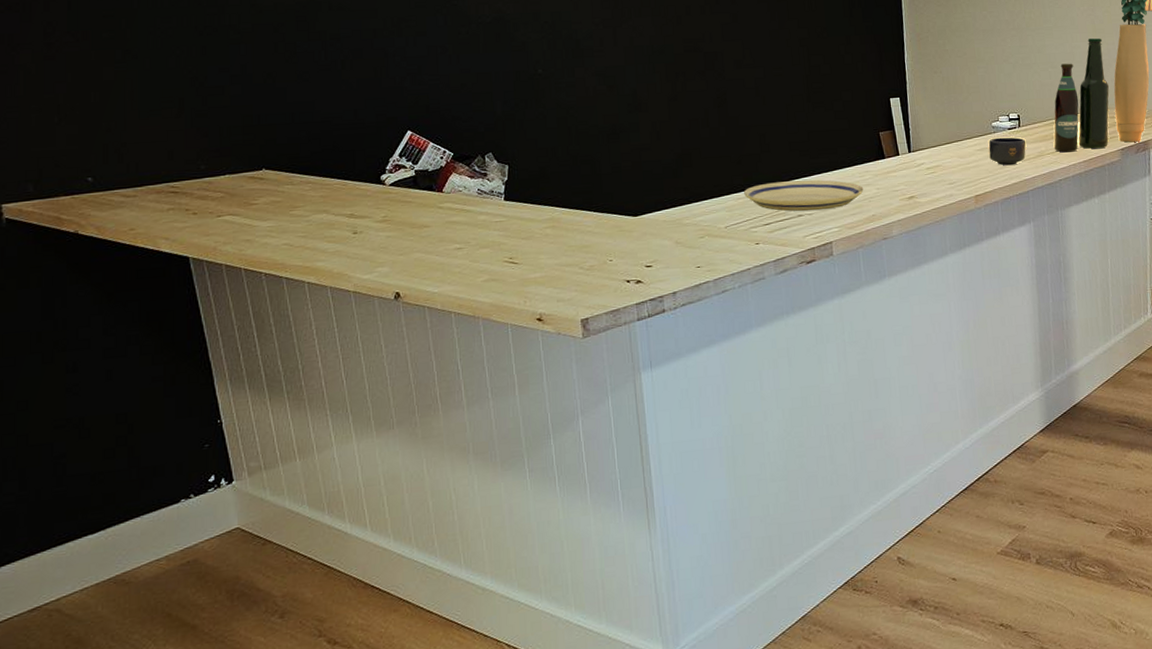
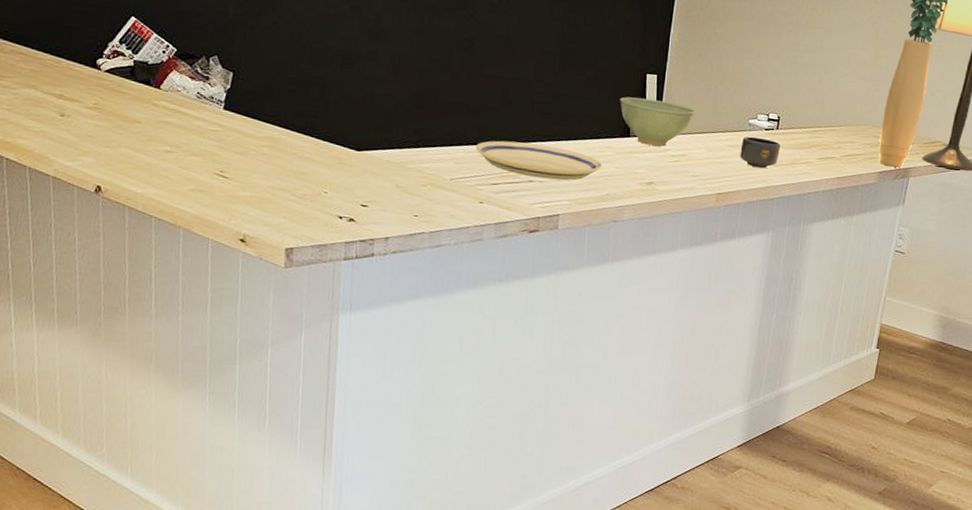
bowl: none [869,120,942,163] -> present [620,96,696,147]
bottle: present [1054,63,1079,153] -> none [809,69,847,166]
beer bottle: present [1078,37,1109,149] -> none [836,47,883,167]

